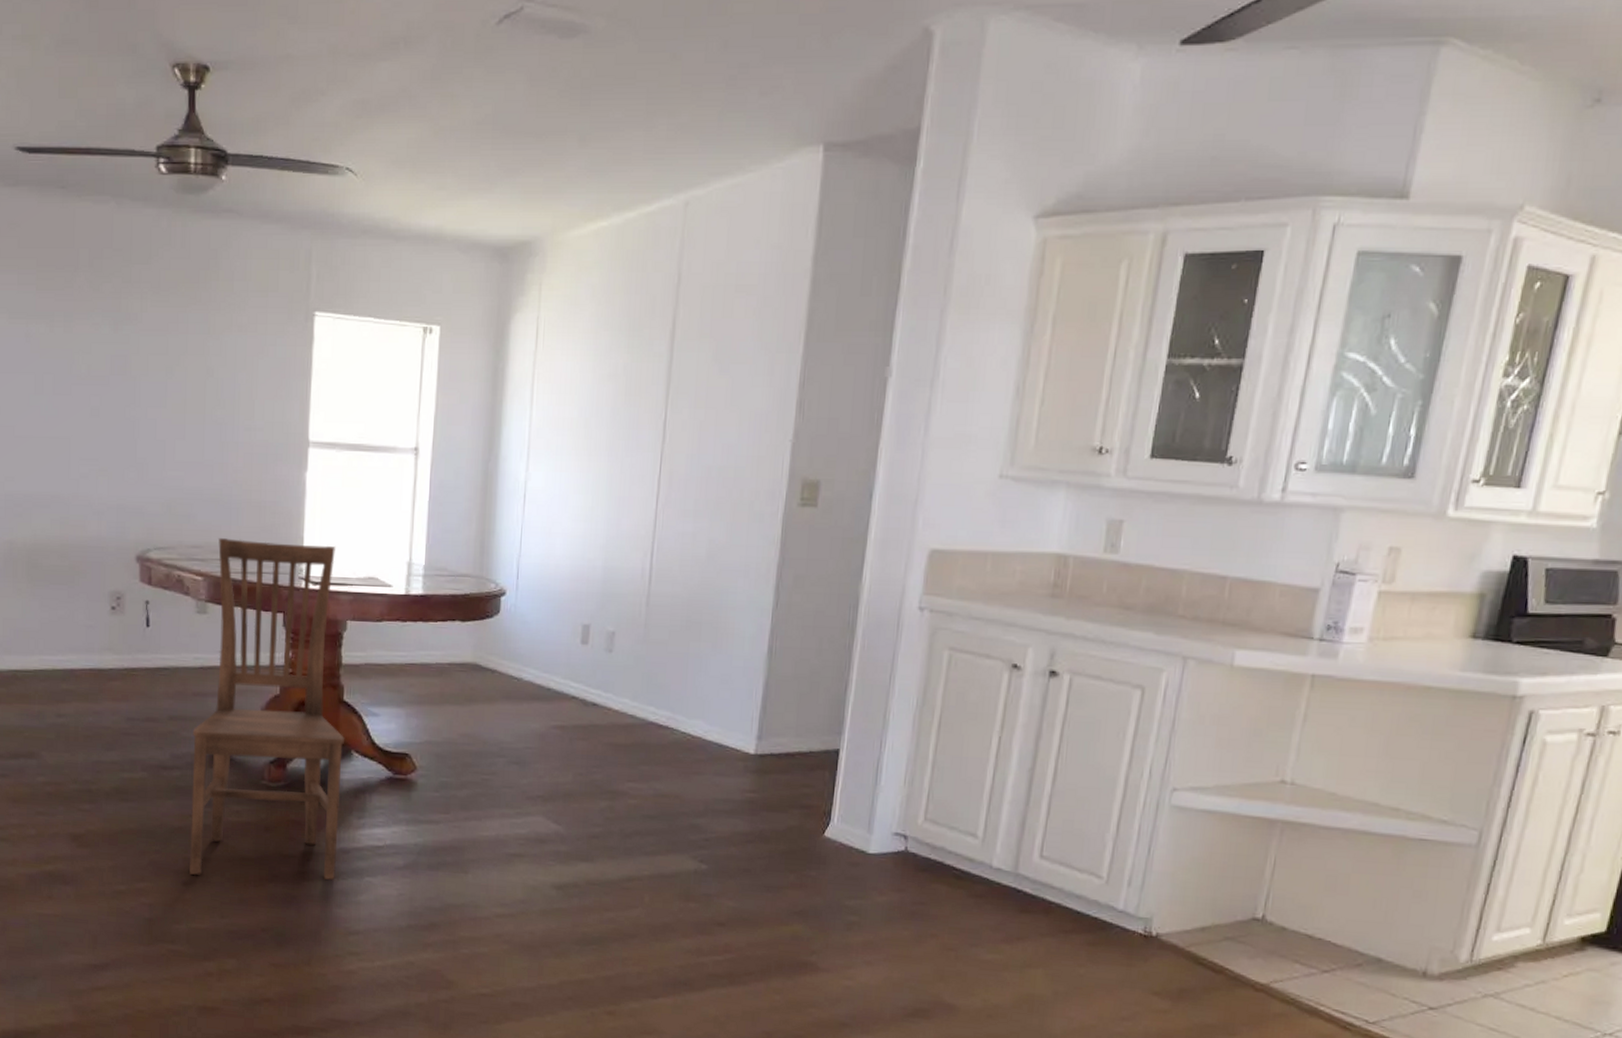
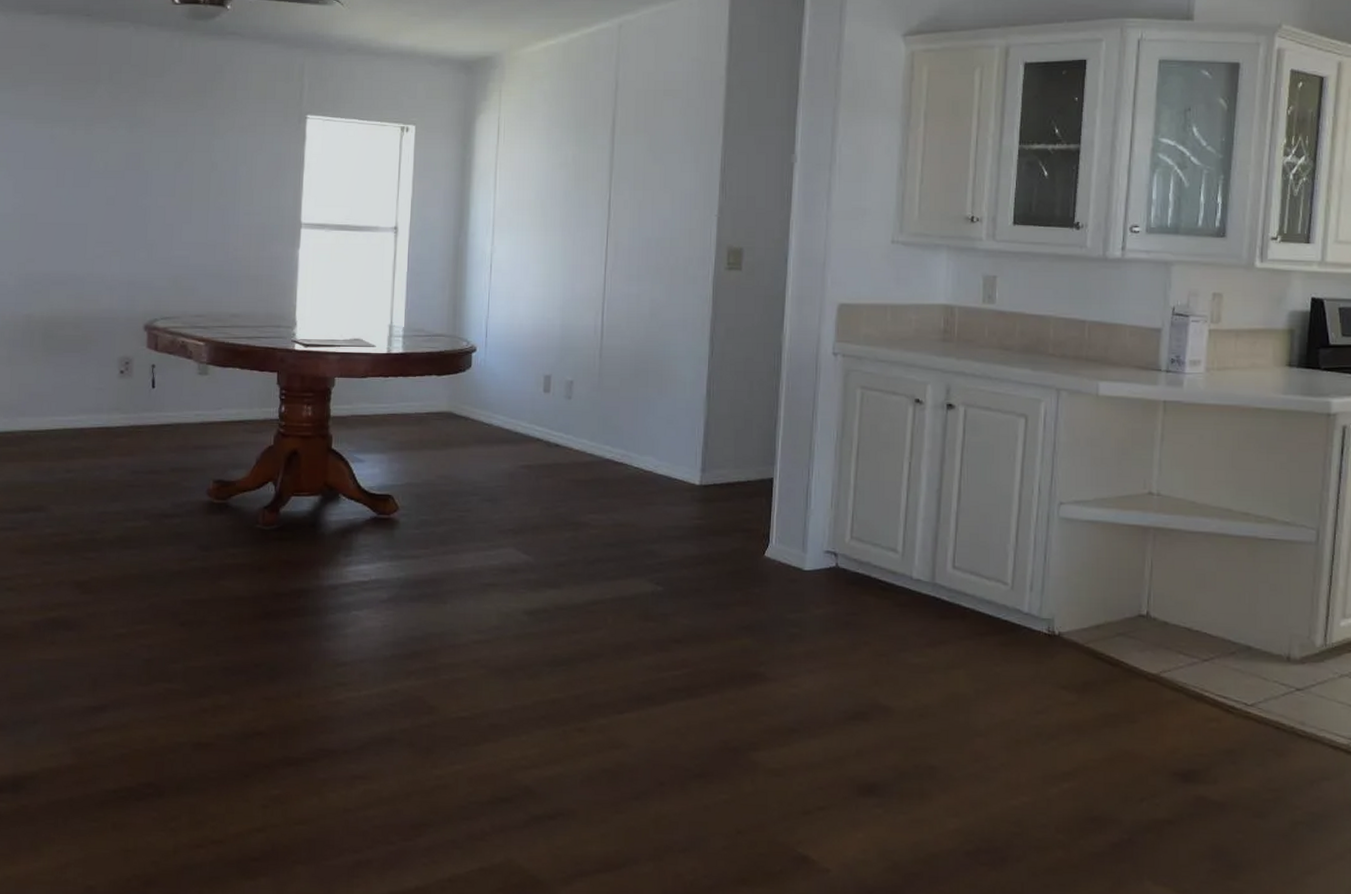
chair: present [189,538,344,880] -> none [187,308,333,616]

